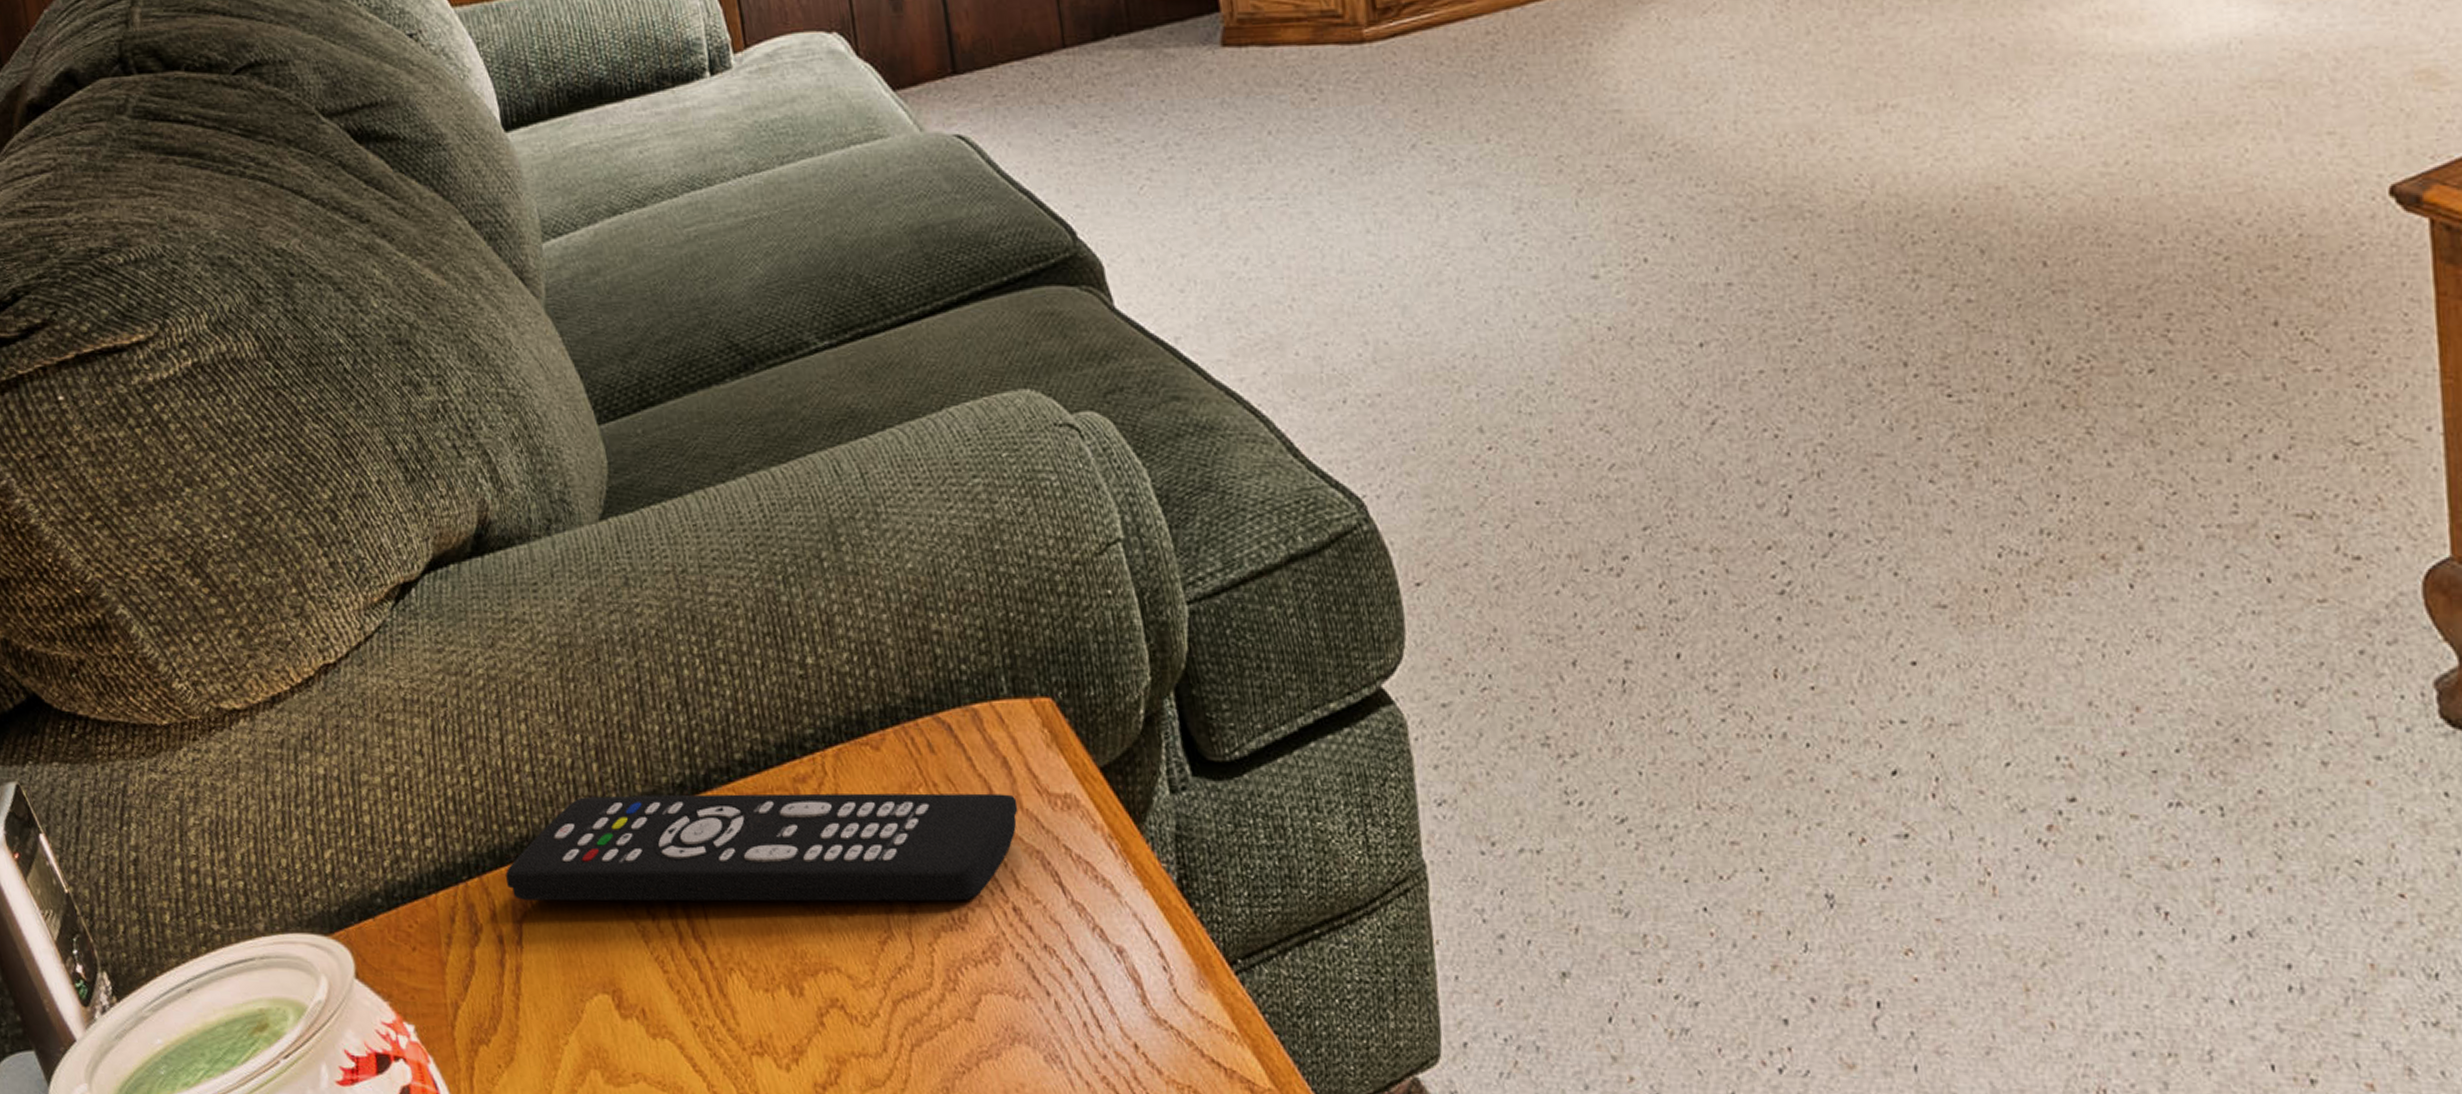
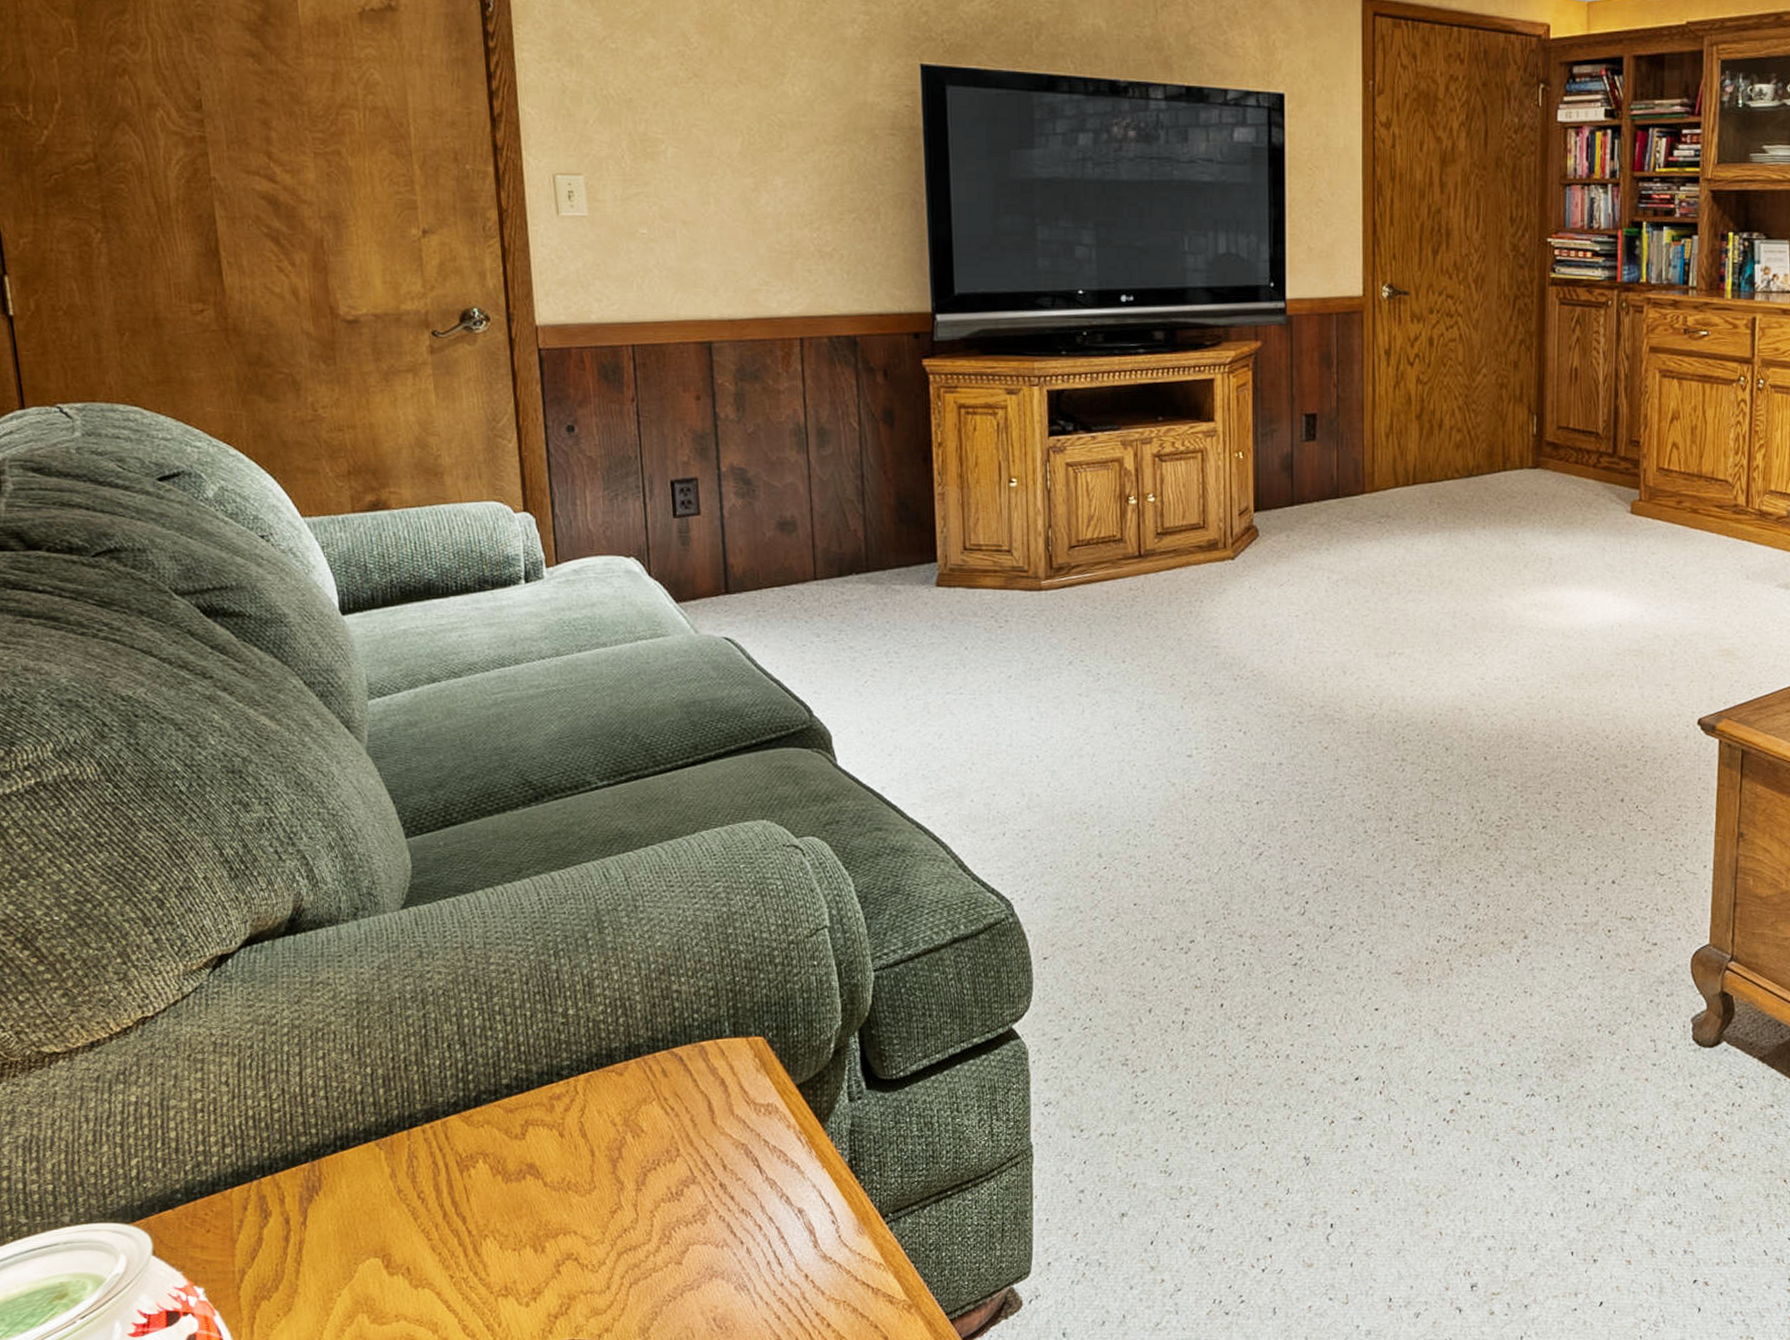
remote control: present [505,793,1018,902] -> none [296,1104,730,1191]

